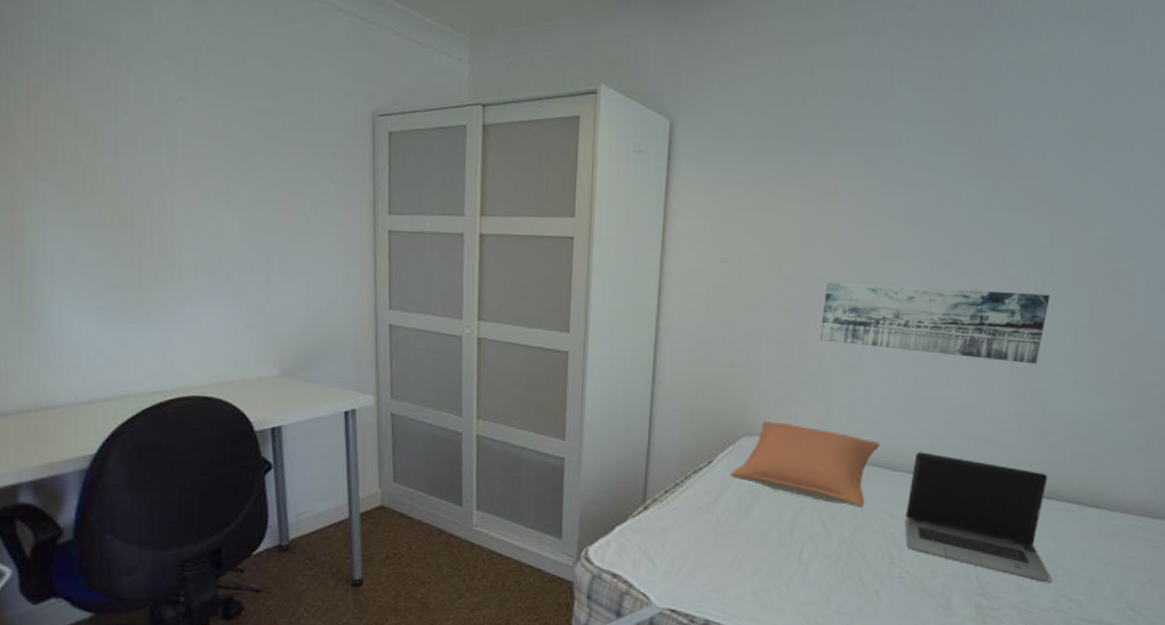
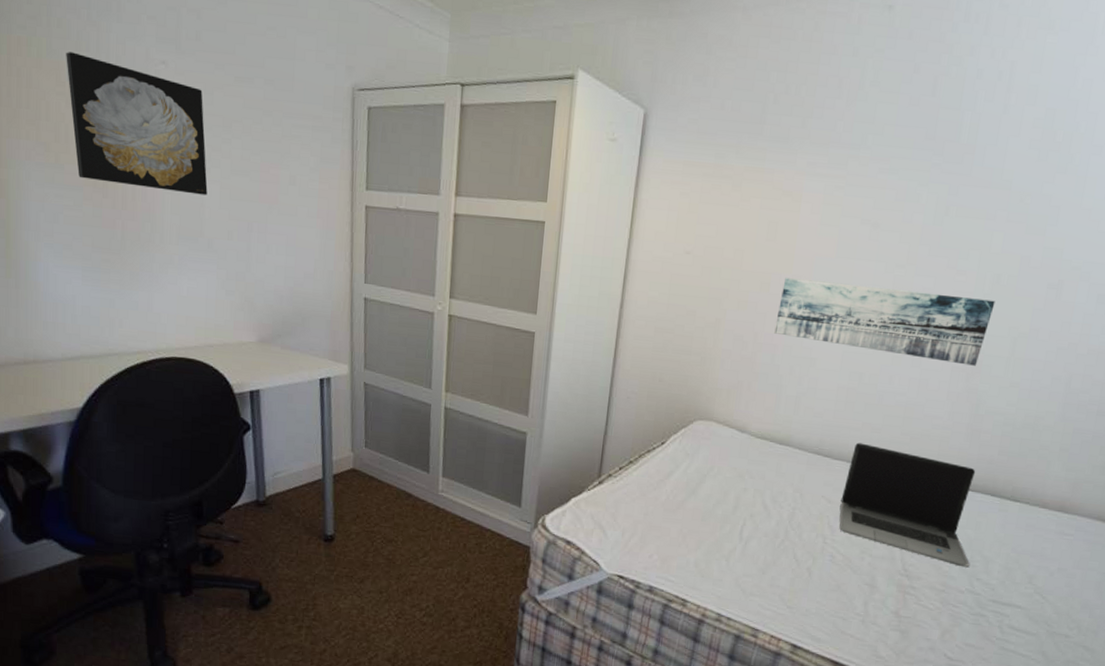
wall art: none [84,94,227,228] -> present [66,52,208,195]
pillow: present [730,421,880,507] -> none [680,407,823,491]

